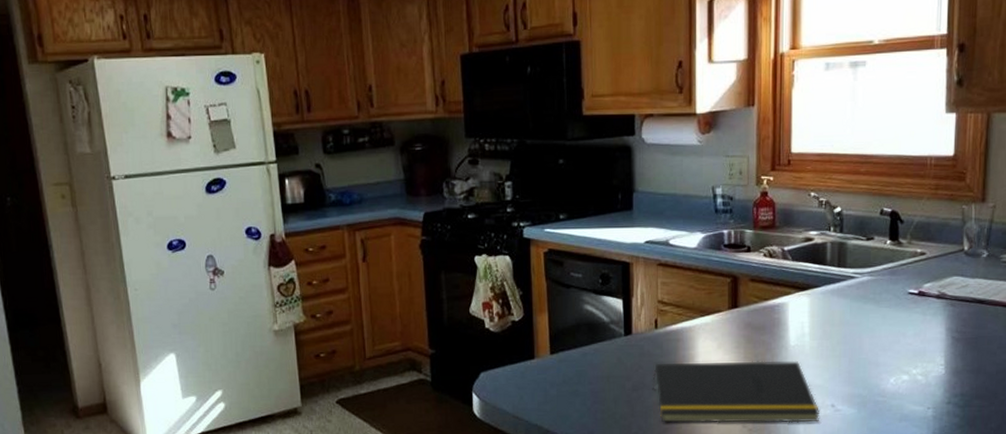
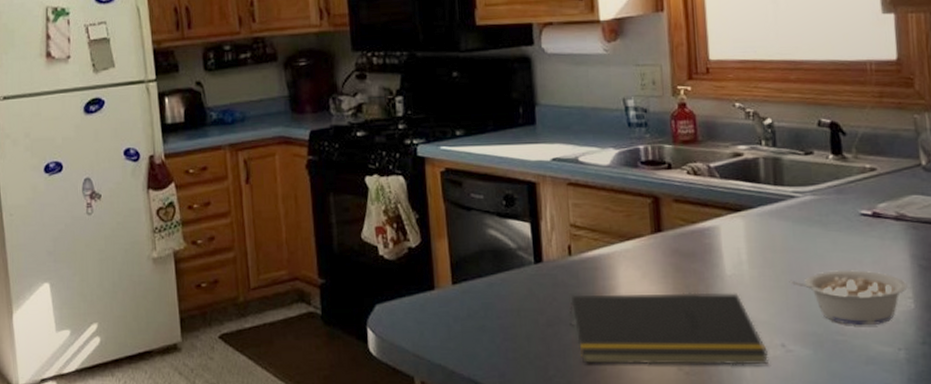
legume: none [843,340,941,389] -> present [789,269,908,326]

